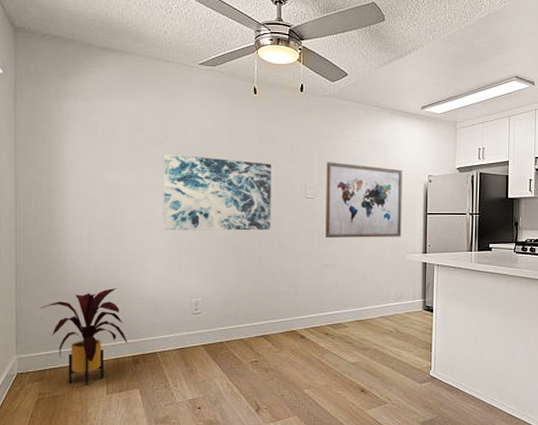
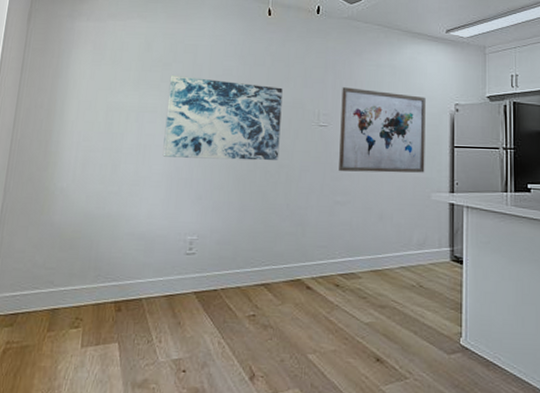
house plant: present [41,288,128,385] -> none [23,221,112,335]

